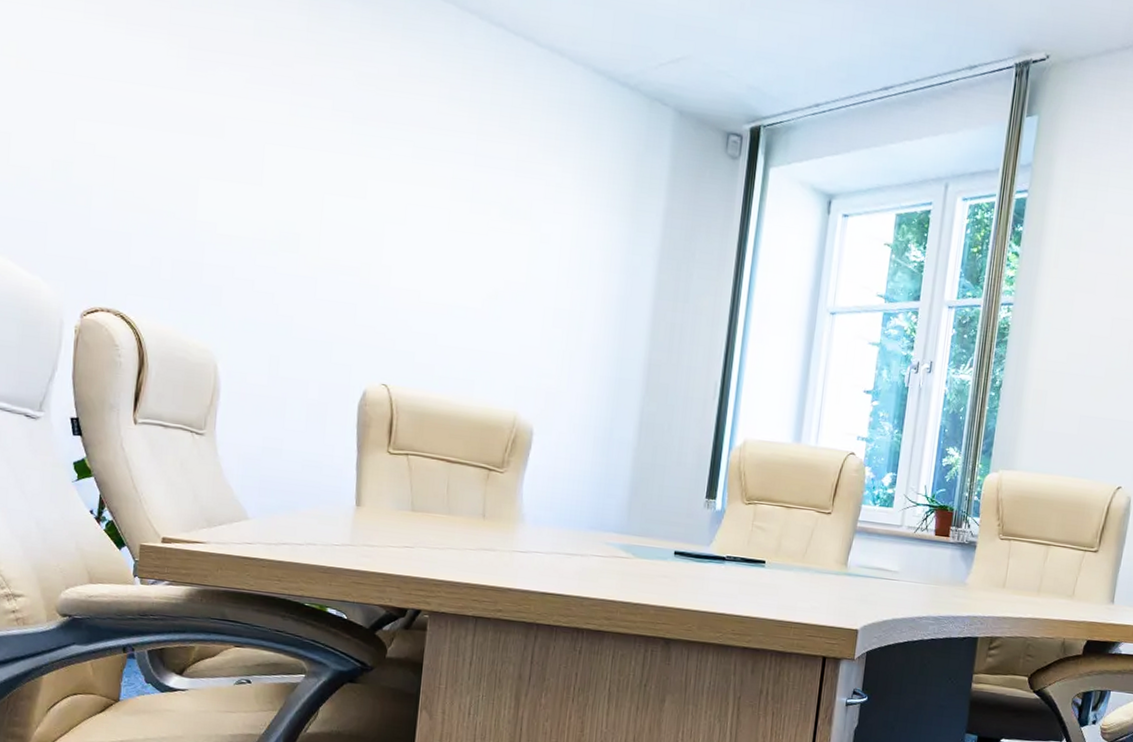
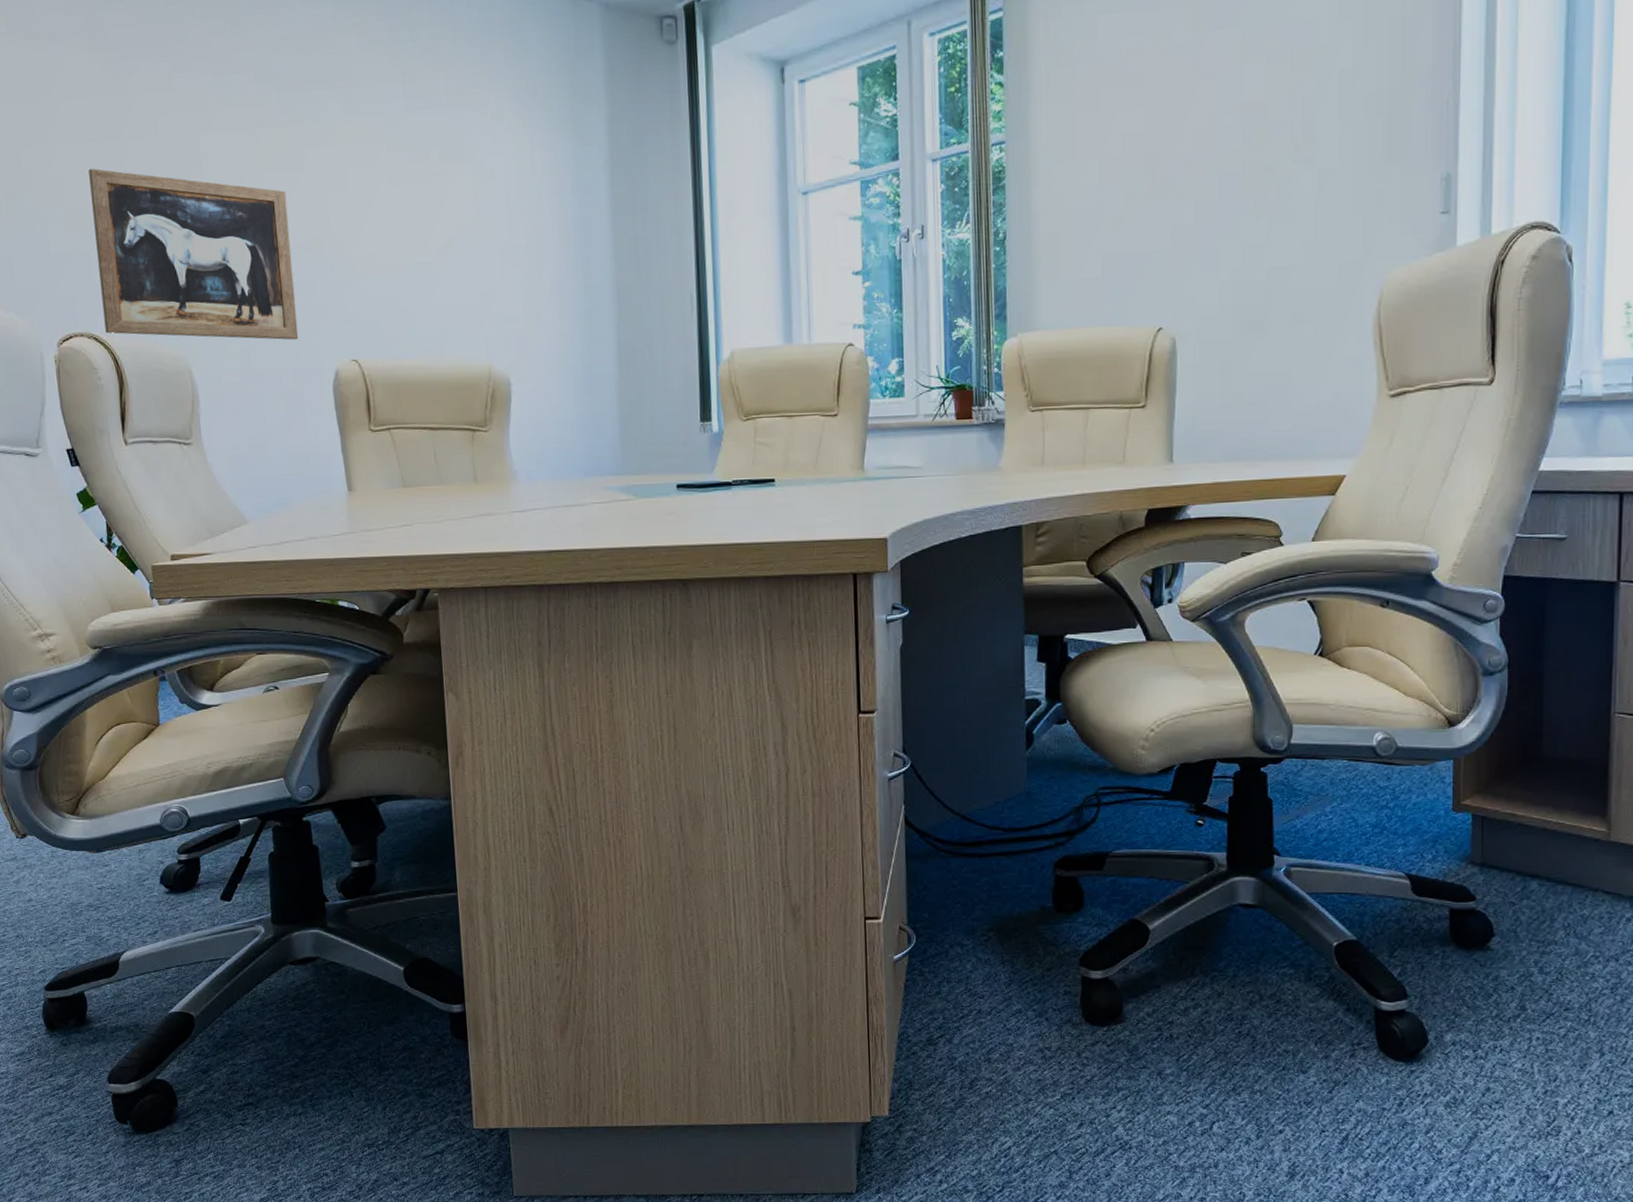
wall art: none [134,154,344,356] -> present [88,168,299,340]

